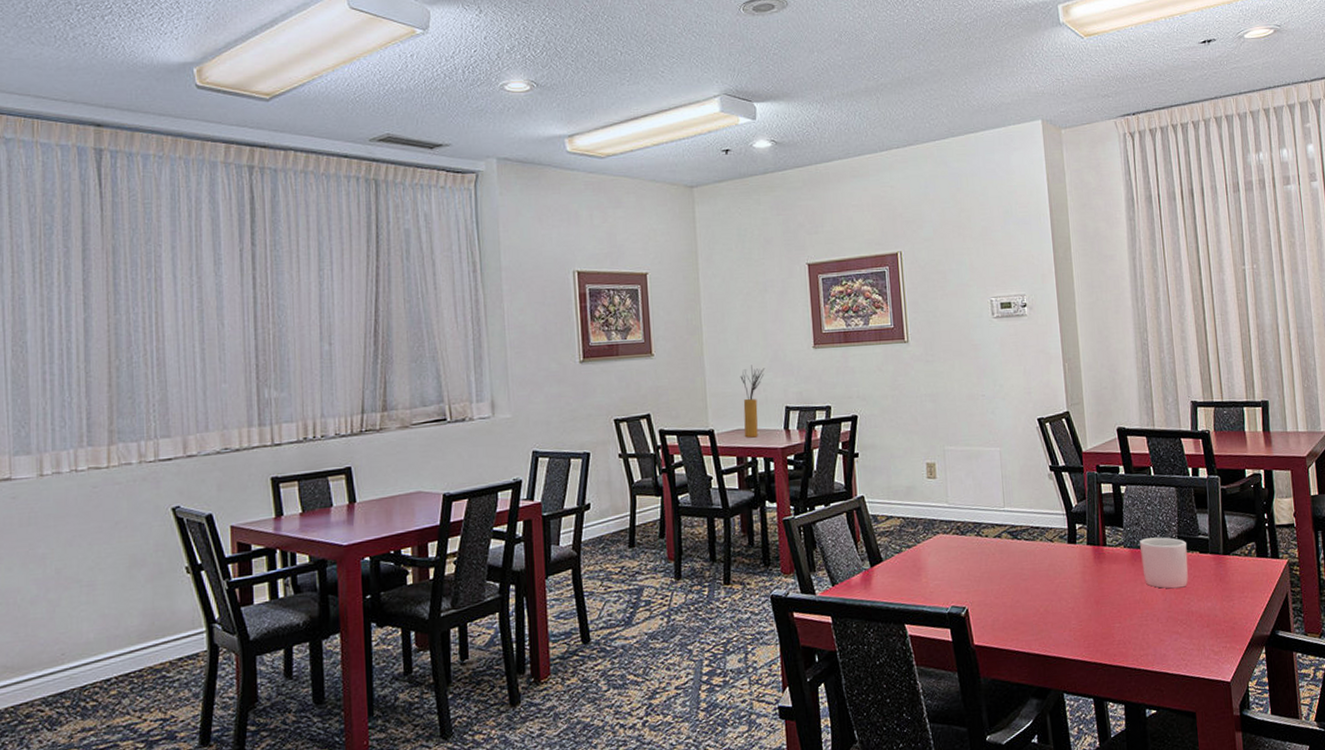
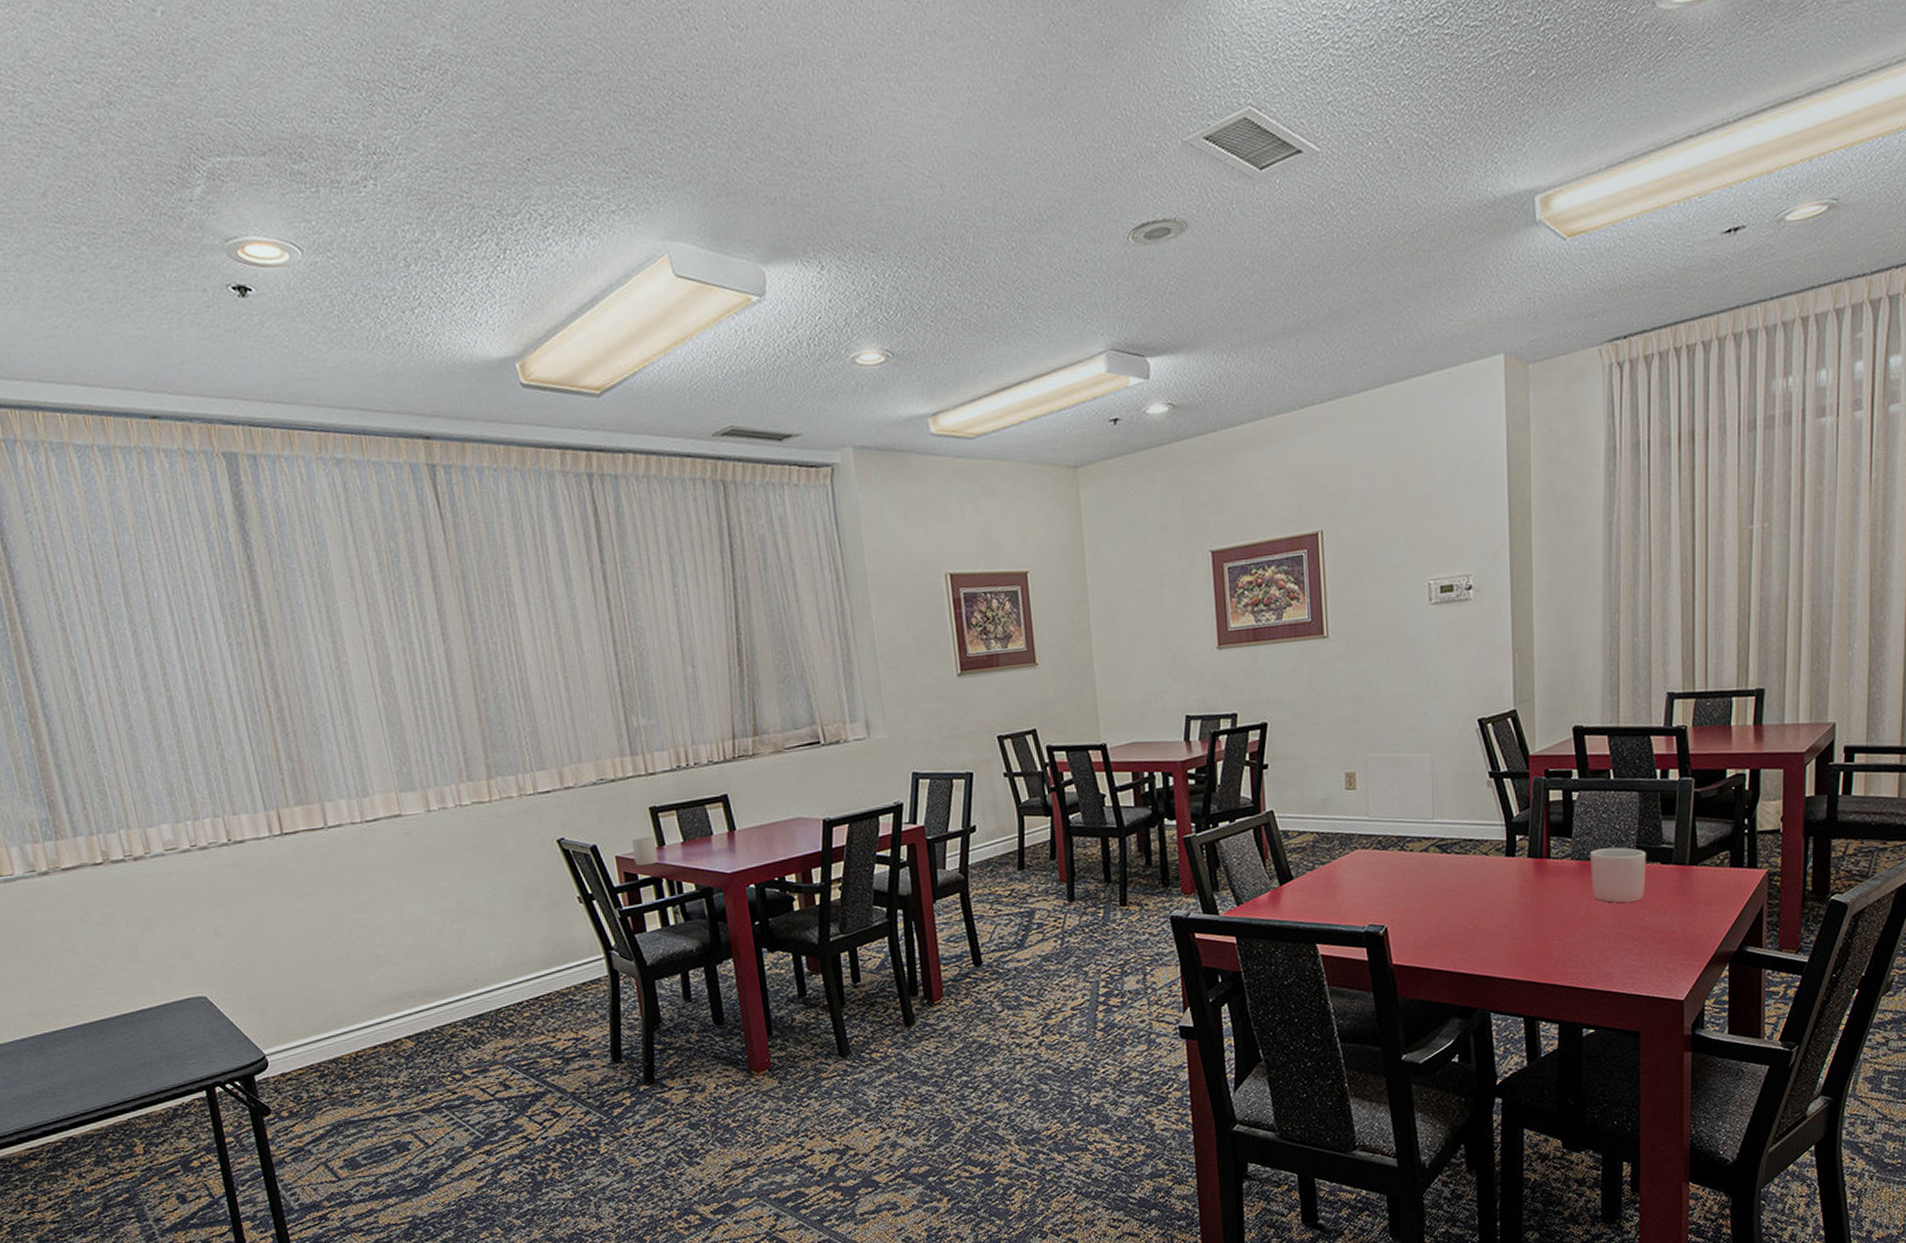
mug: none [249,506,275,537] -> present [631,836,659,866]
vase: present [740,365,765,438] -> none [1134,671,1163,752]

